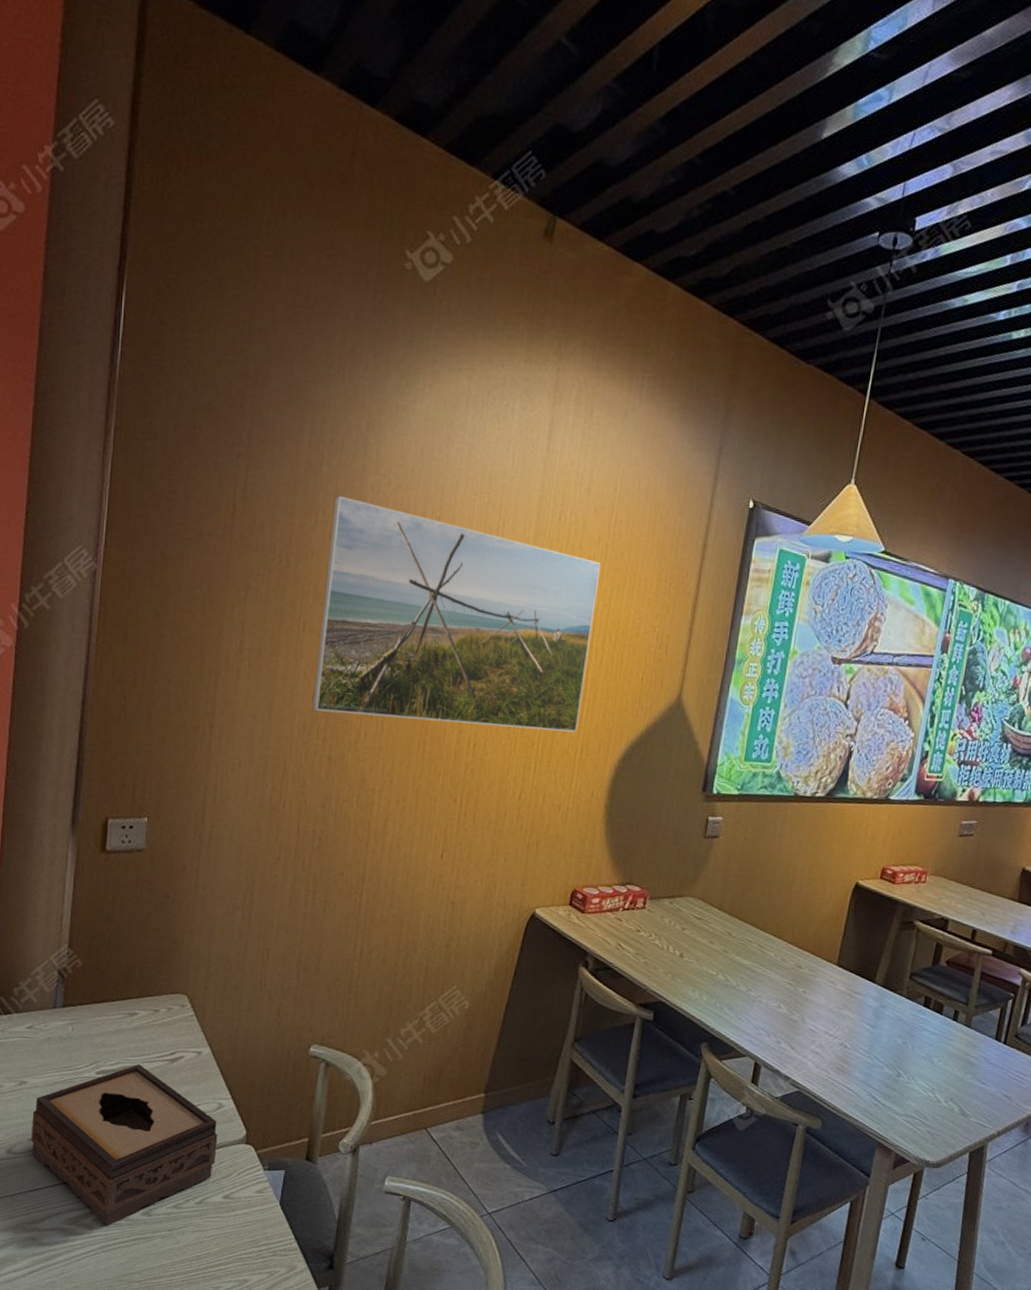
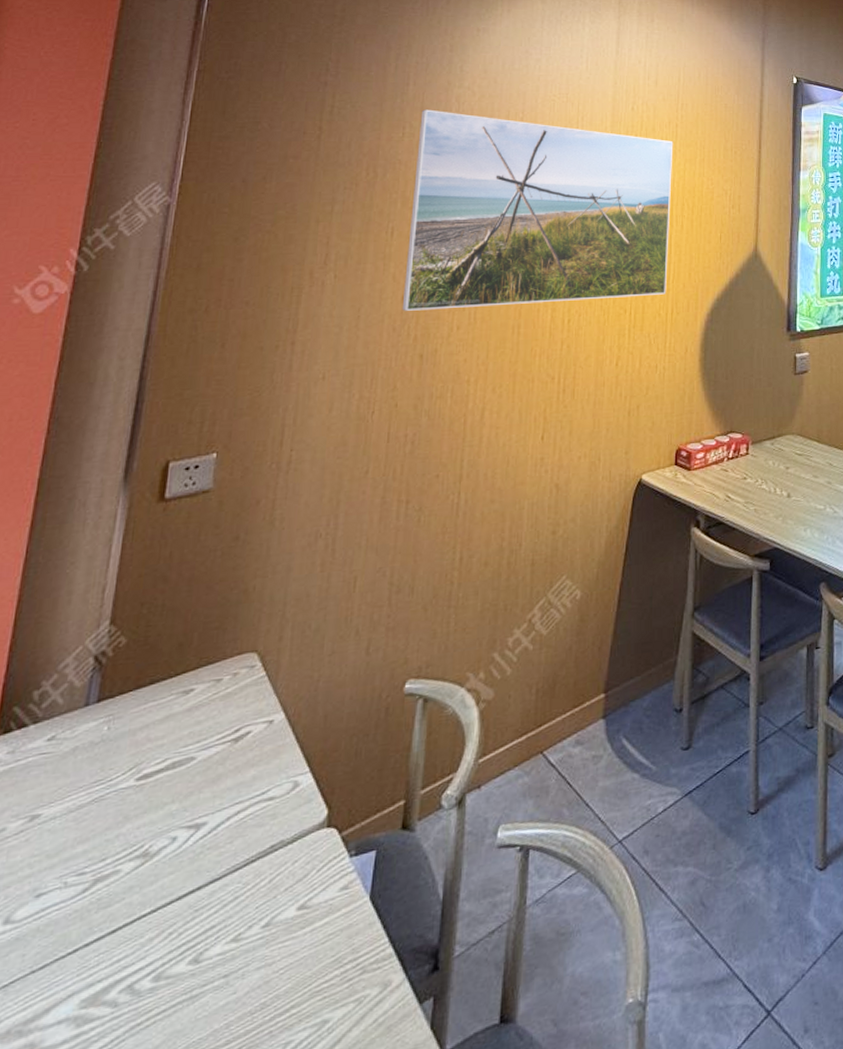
tissue box: present [31,1064,218,1227] -> none [39,754,292,996]

